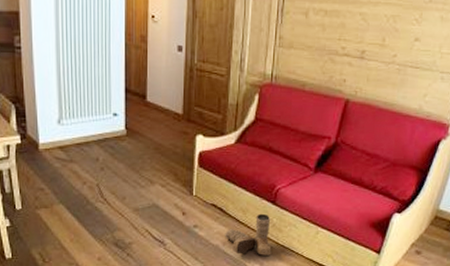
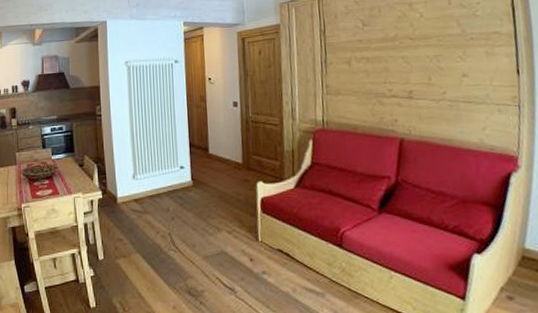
boots: present [225,213,272,257] -> none [294,258,345,304]

